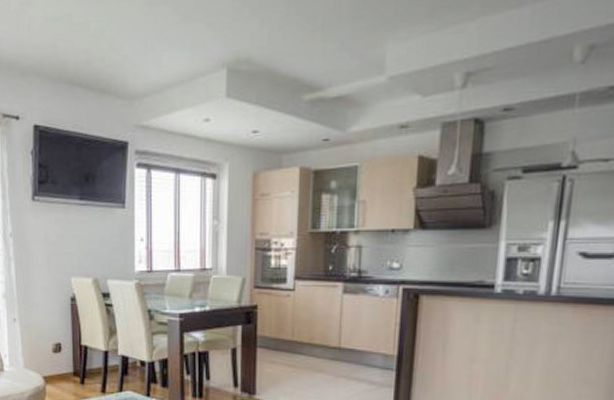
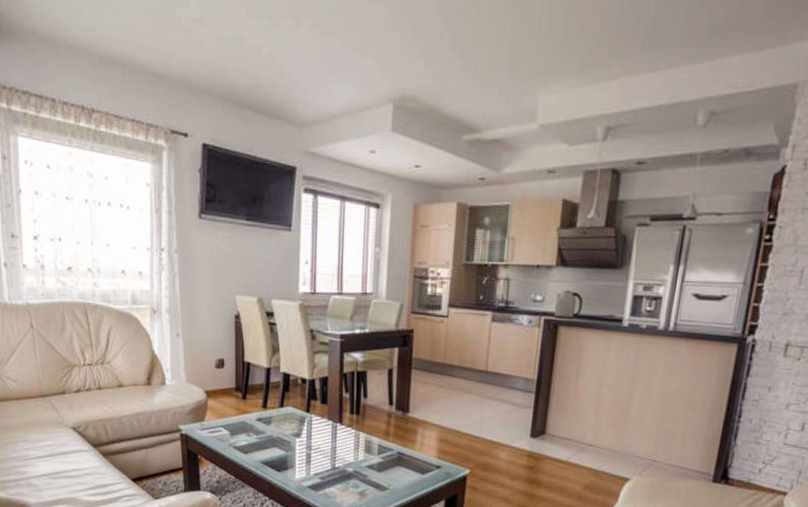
kettle: none [413,255,447,288] -> present [553,289,583,320]

